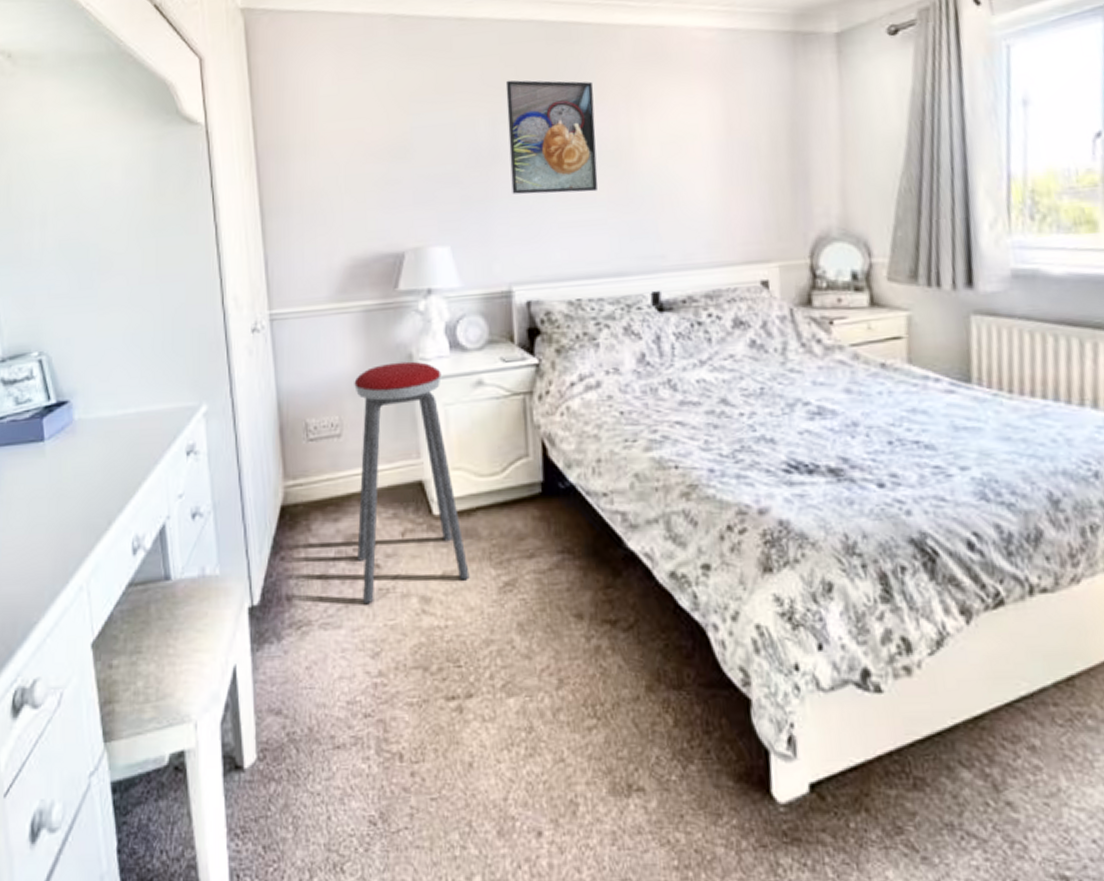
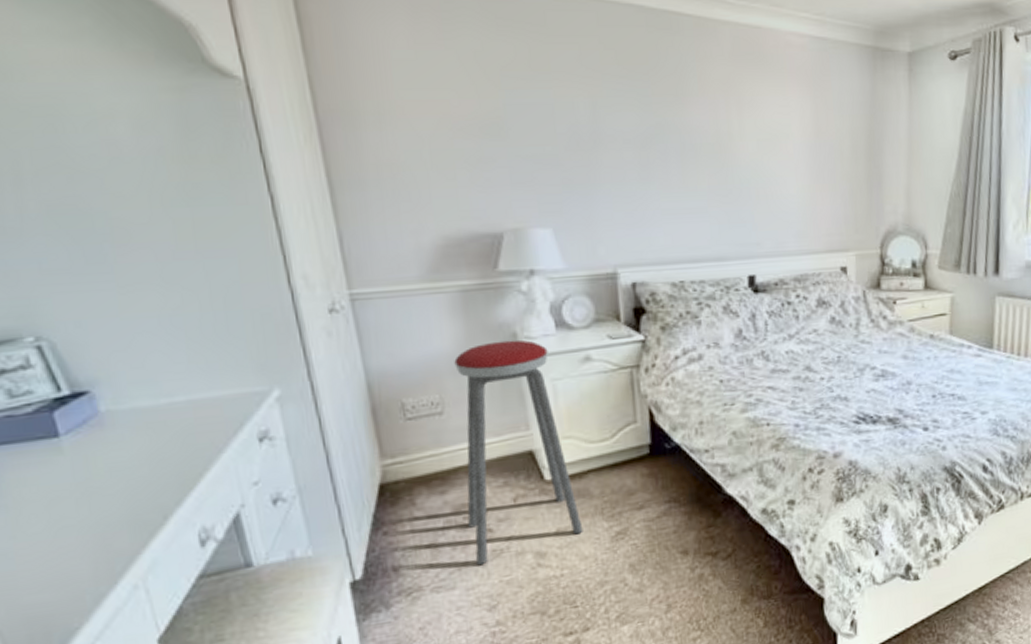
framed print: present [505,80,598,194] -> none [605,64,699,182]

